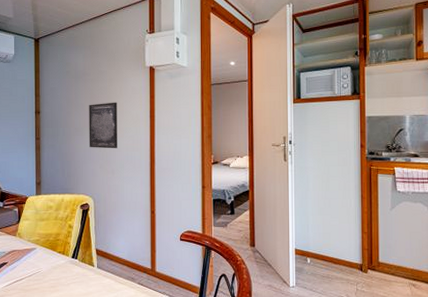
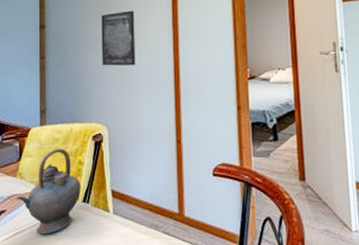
teapot: none [16,214,70,283] -> present [16,148,81,235]

